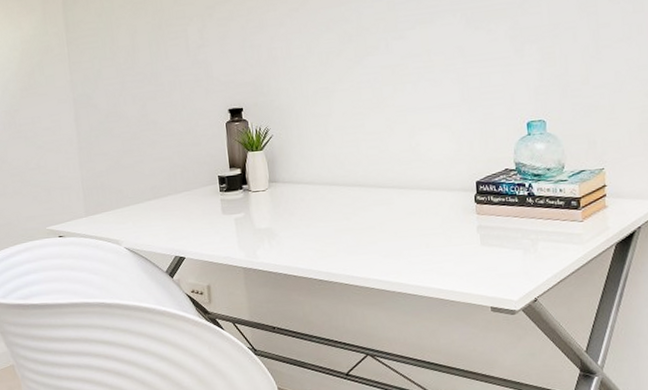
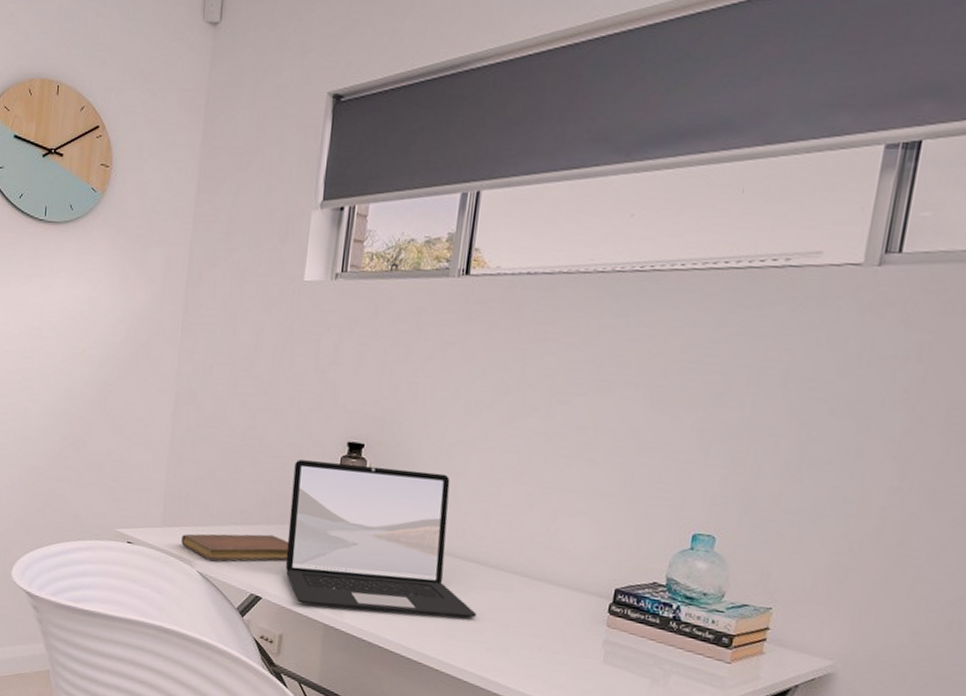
notebook: none [105,202,199,236] -> present [181,533,289,562]
laptop: none [188,118,368,255] -> present [285,459,476,618]

